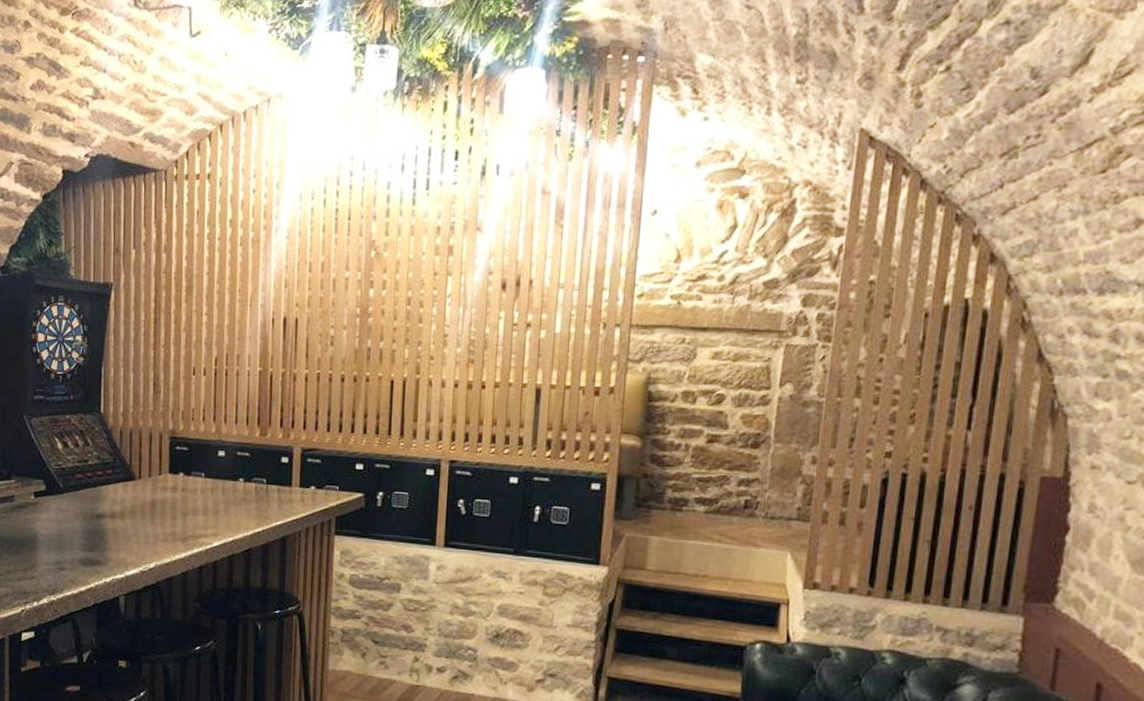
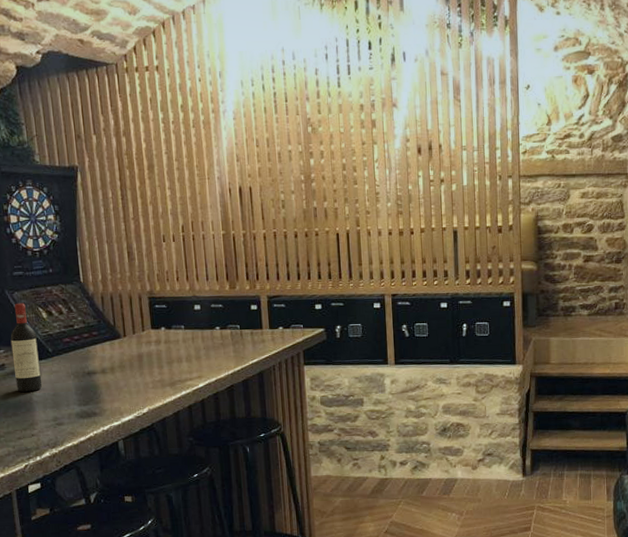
wine bottle: none [22,430,50,529] -> present [10,303,43,392]

